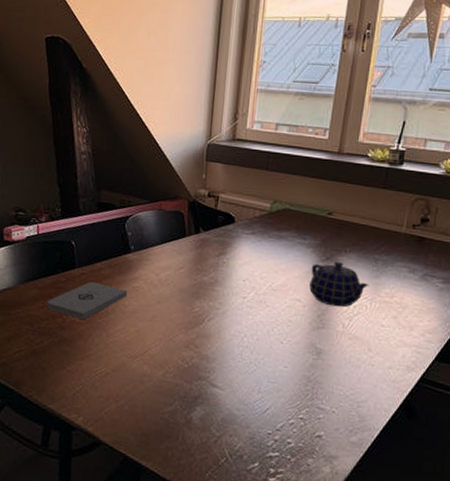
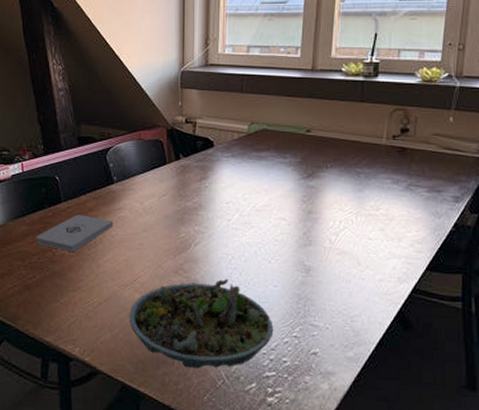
succulent planter: none [136,356,281,446] -> present [129,278,274,369]
teapot: present [309,261,369,307] -> none [293,177,354,223]

